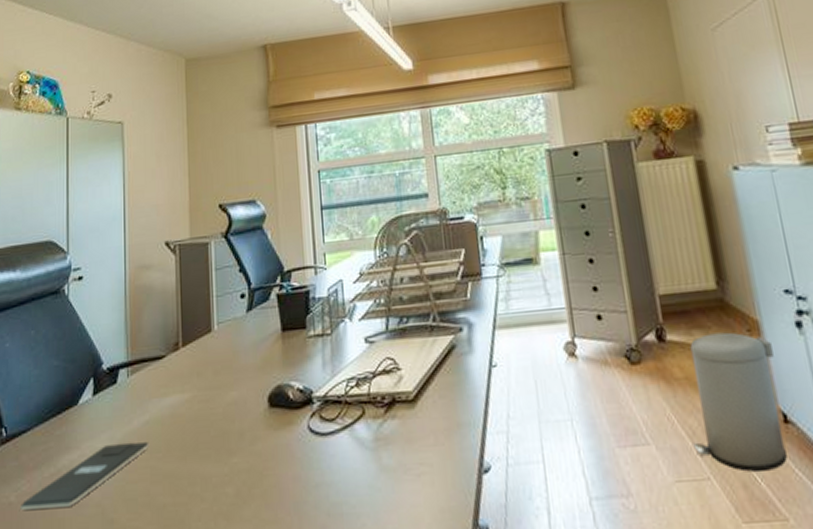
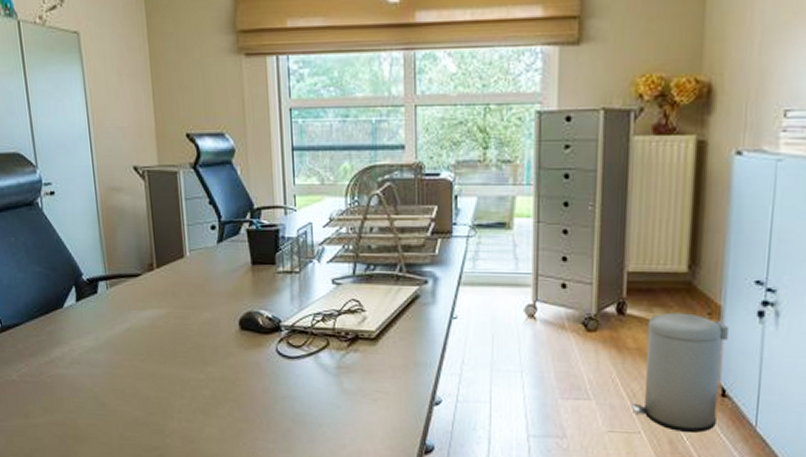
calculator: present [20,442,150,510] -> none [22,344,132,389]

